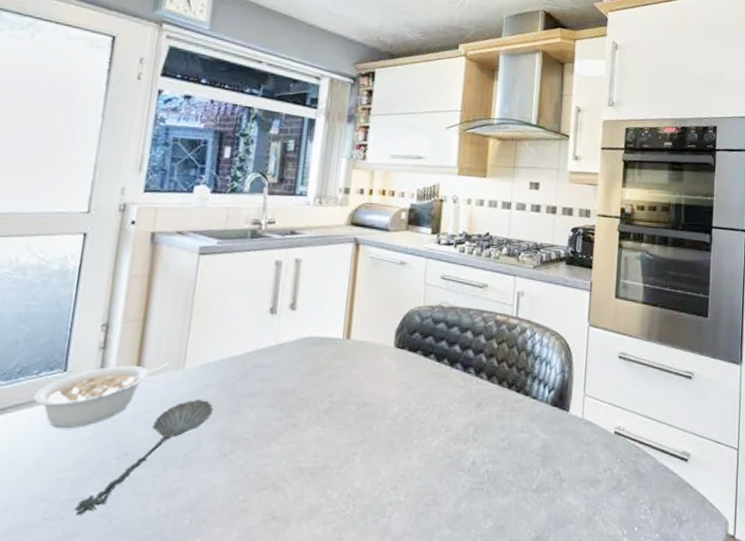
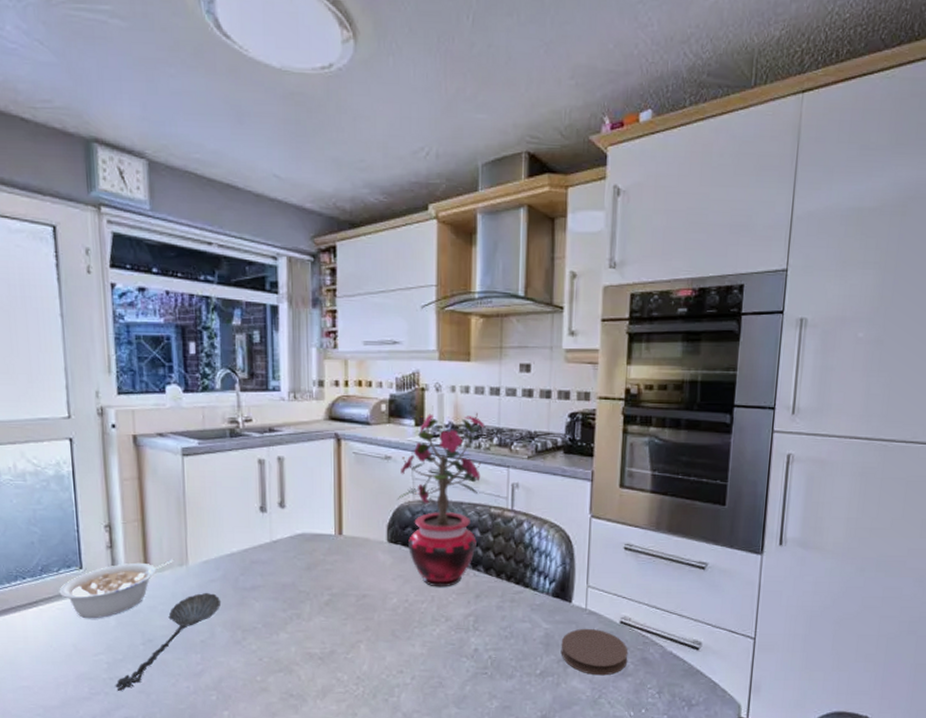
potted plant: none [407,223,496,395] -> present [397,413,484,587]
coaster: none [557,439,622,490] -> present [560,628,629,676]

